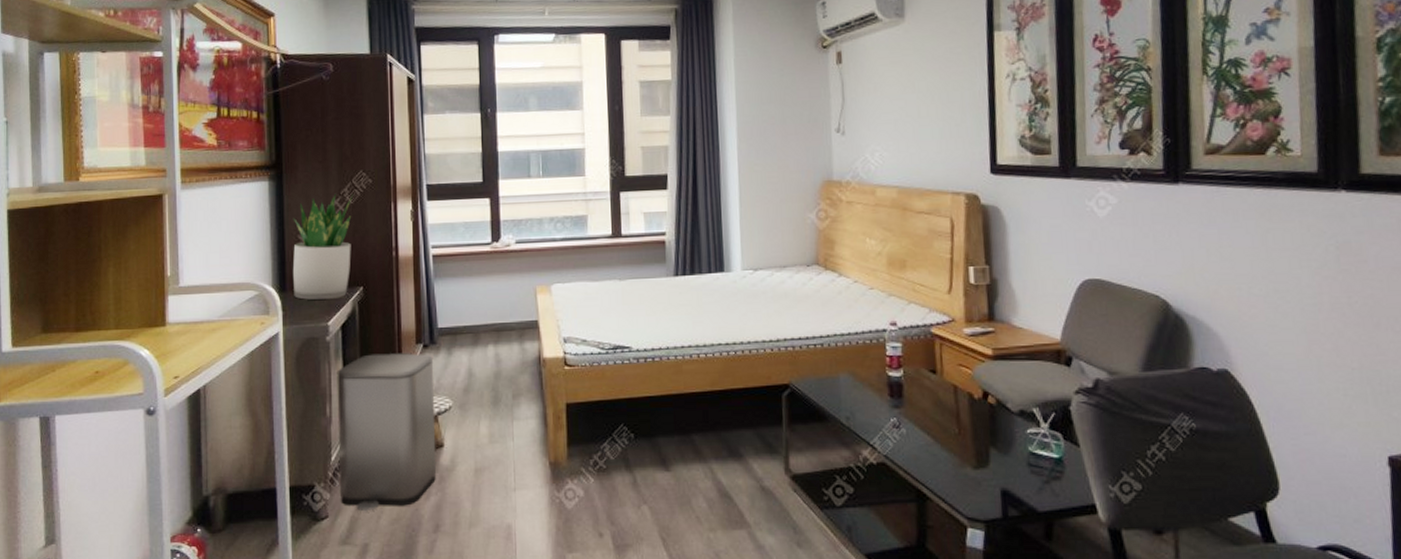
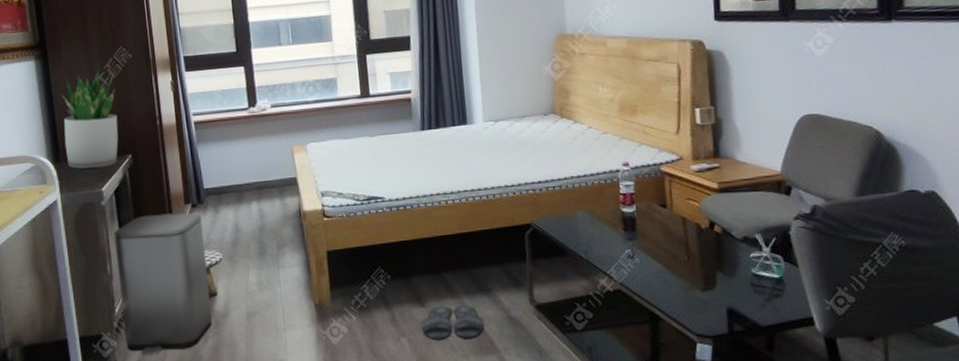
slippers: none [665,471,735,510] -> present [421,304,485,340]

